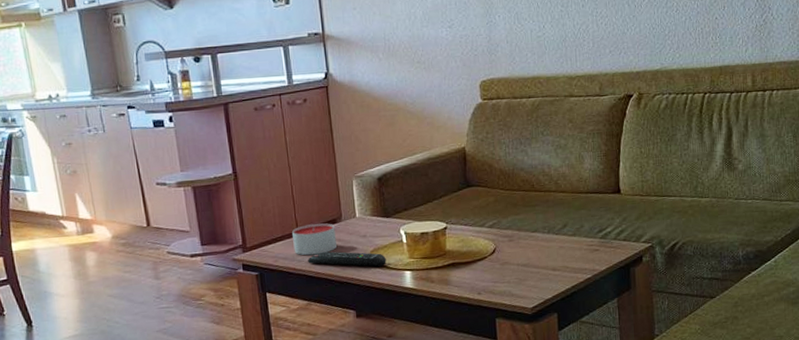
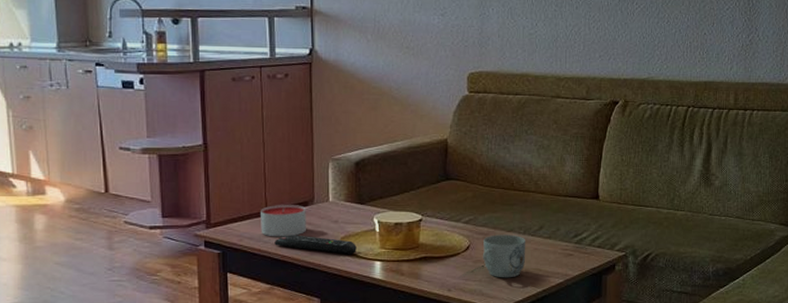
mug: none [509,235,552,278] -> present [482,234,525,278]

